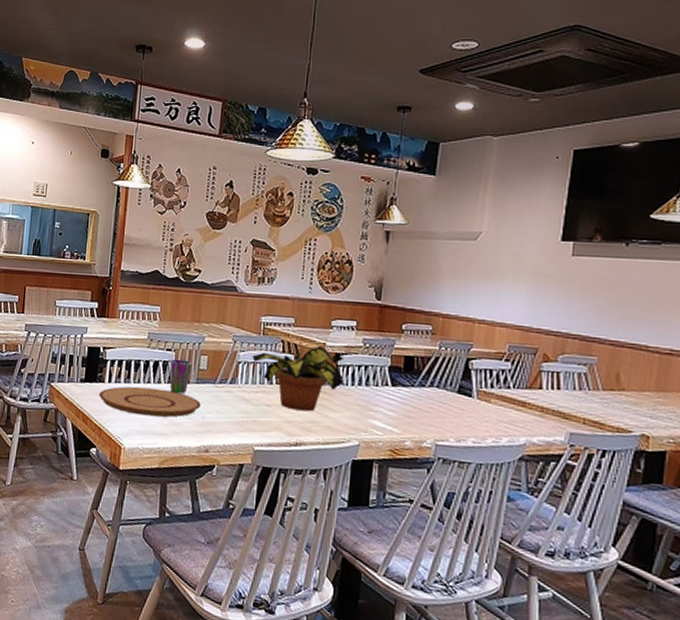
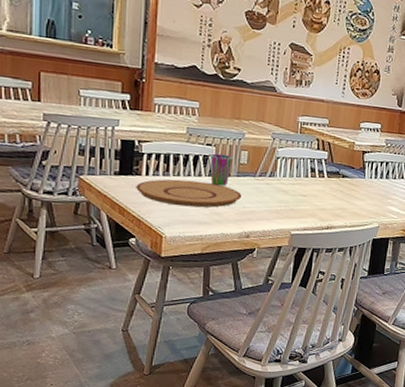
flower pot: present [252,346,345,412] -> none [290,145,370,201]

